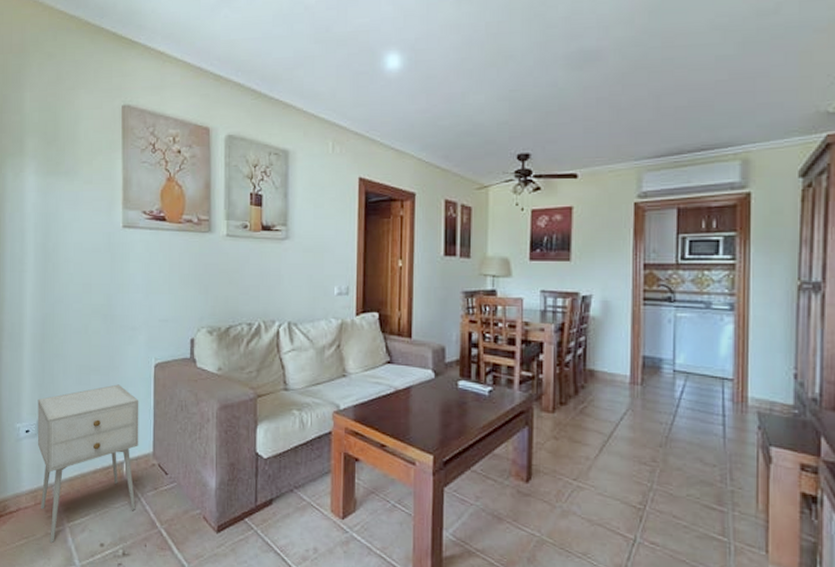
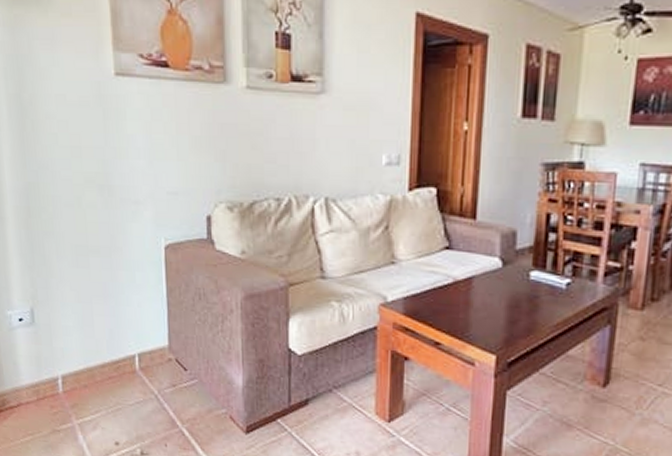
nightstand: present [37,384,139,543] -> none [29,268,153,440]

